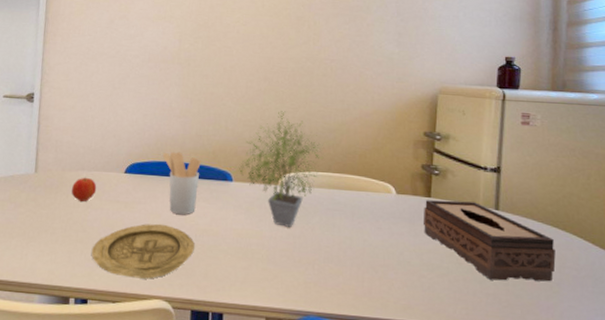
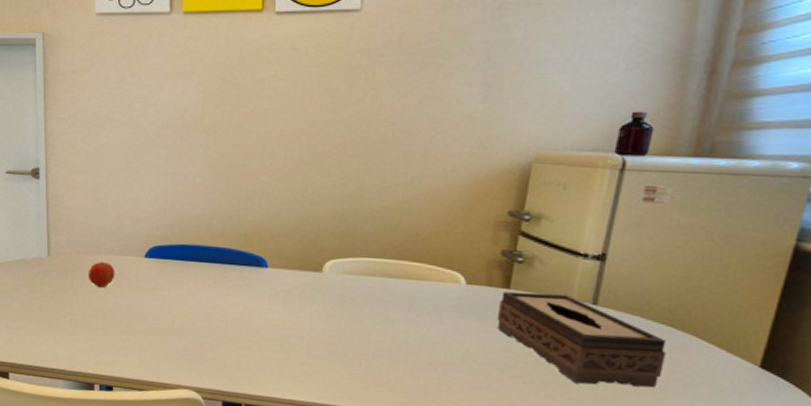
plate: present [91,223,195,279] -> none [113,312,225,369]
utensil holder: present [162,152,201,215] -> none [186,234,231,304]
potted plant: present [238,111,323,227] -> none [274,186,378,319]

